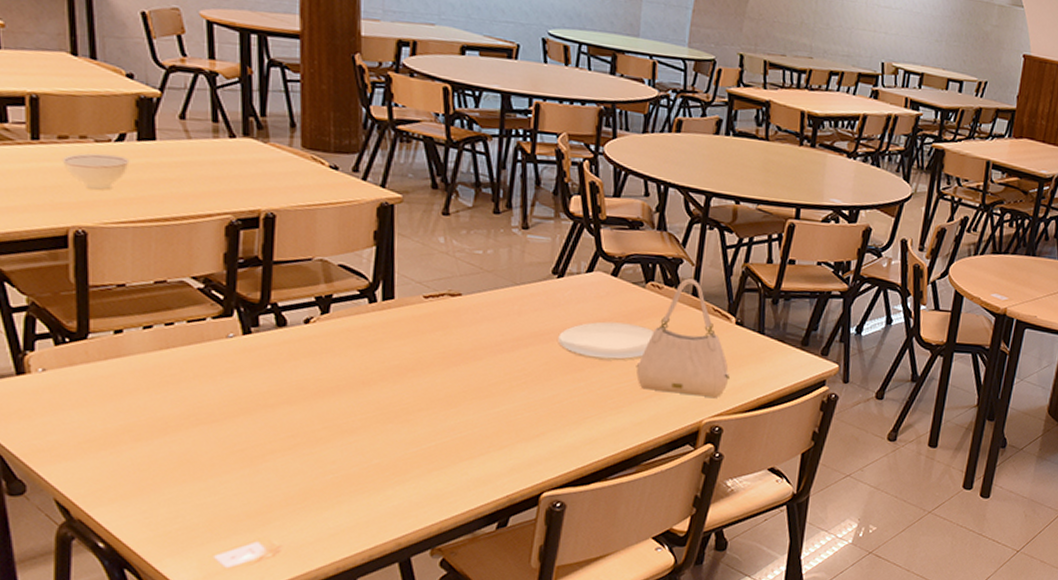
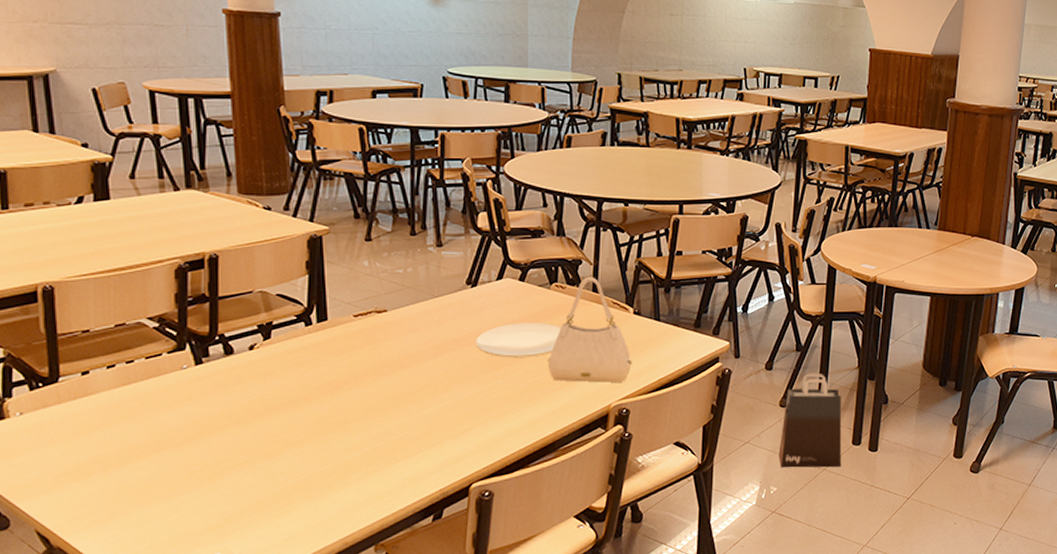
bowl: present [62,153,130,190] -> none [29,215,88,248]
shopping bag: none [881,406,956,511] -> present [778,373,842,468]

